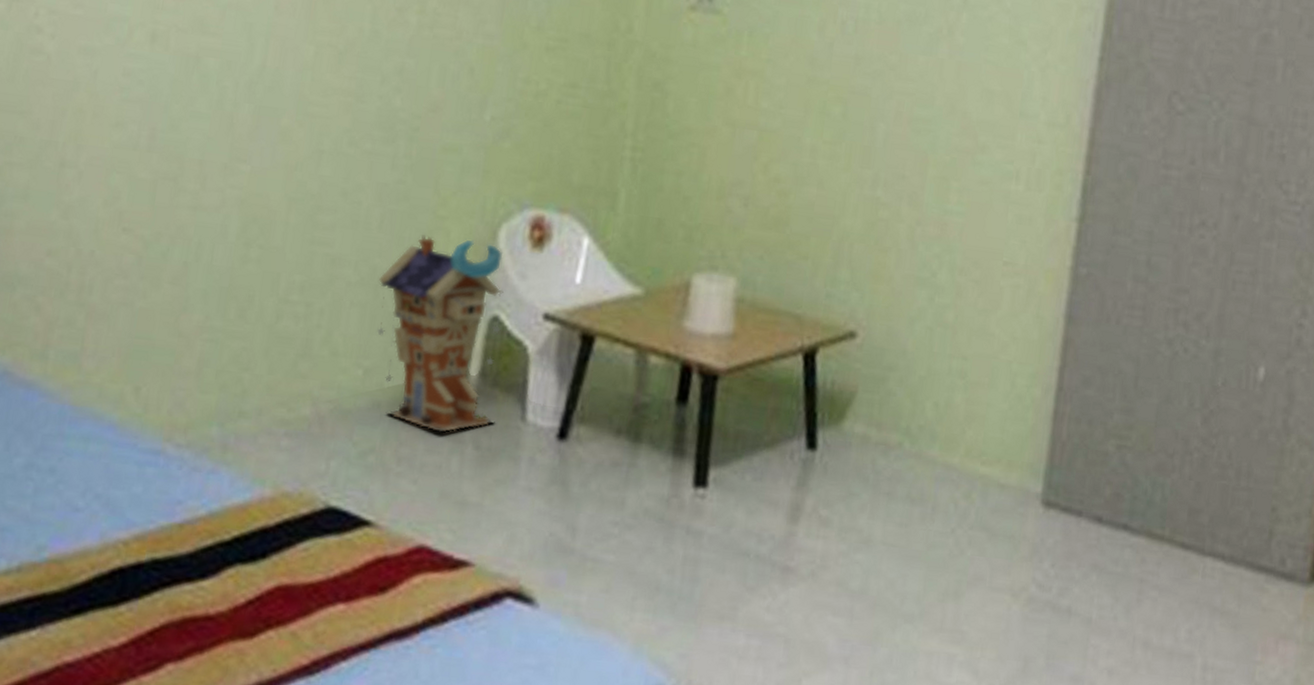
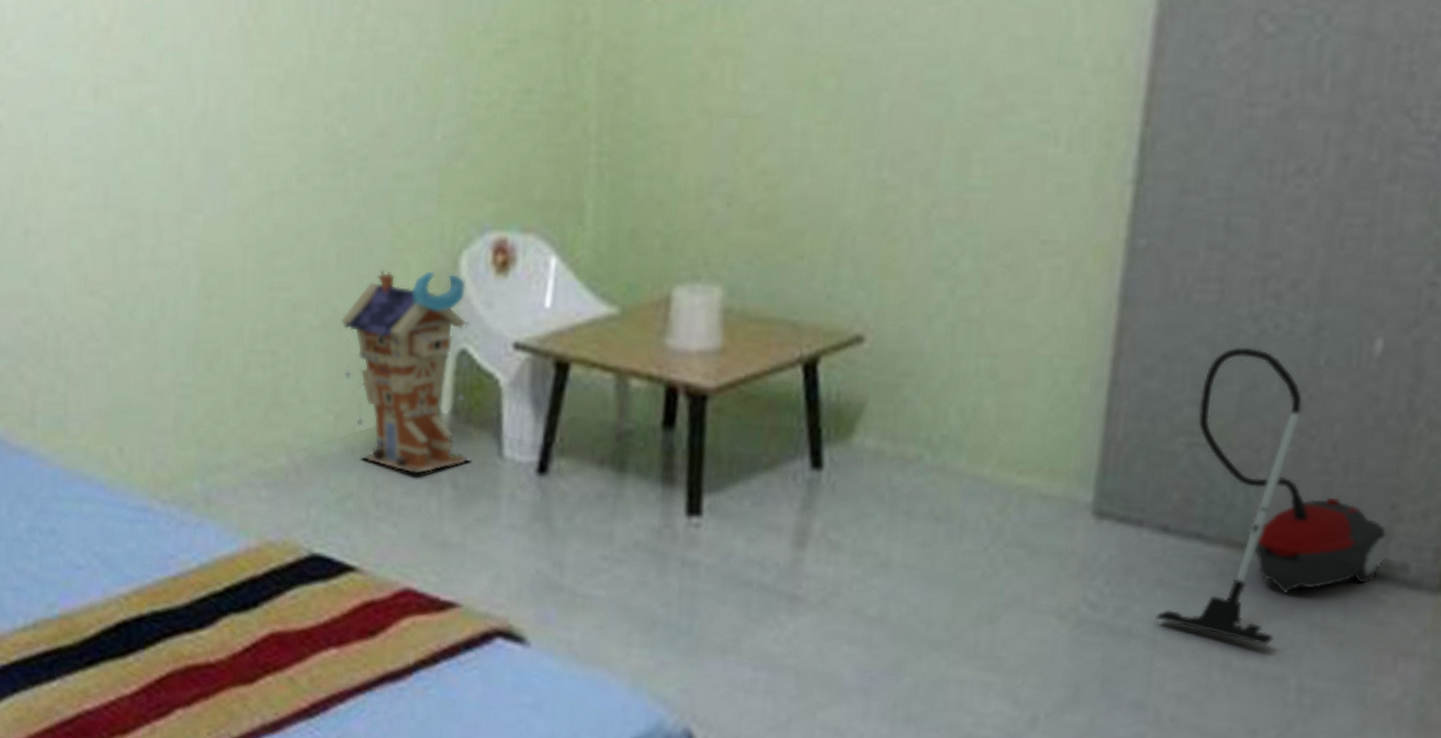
vacuum cleaner: none [1091,365,1270,626] -> present [1155,347,1388,645]

